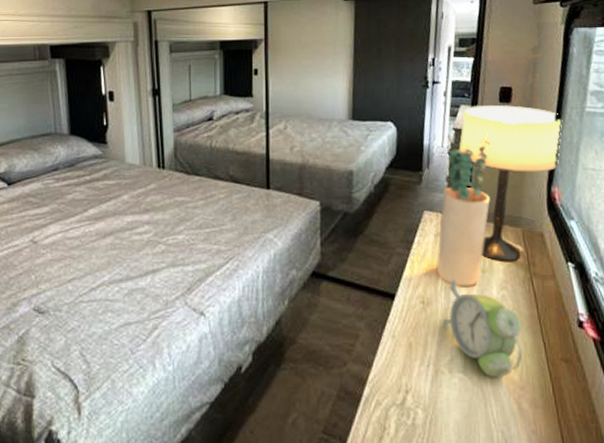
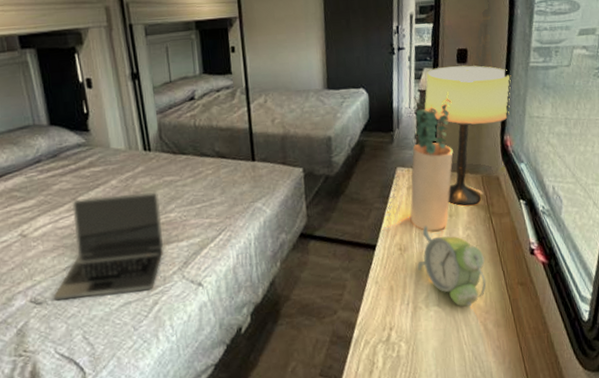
laptop: none [57,210,169,313] -> present [54,191,163,301]

